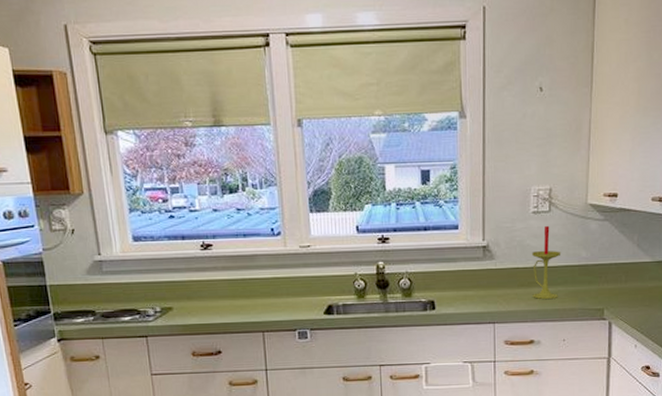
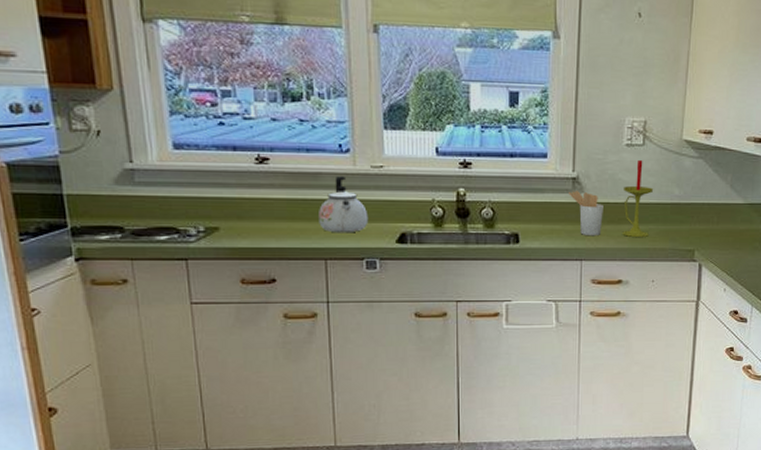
kettle: none [256,257,299,308] -> present [319,176,369,233]
utensil holder: none [480,258,513,300] -> present [569,191,603,236]

